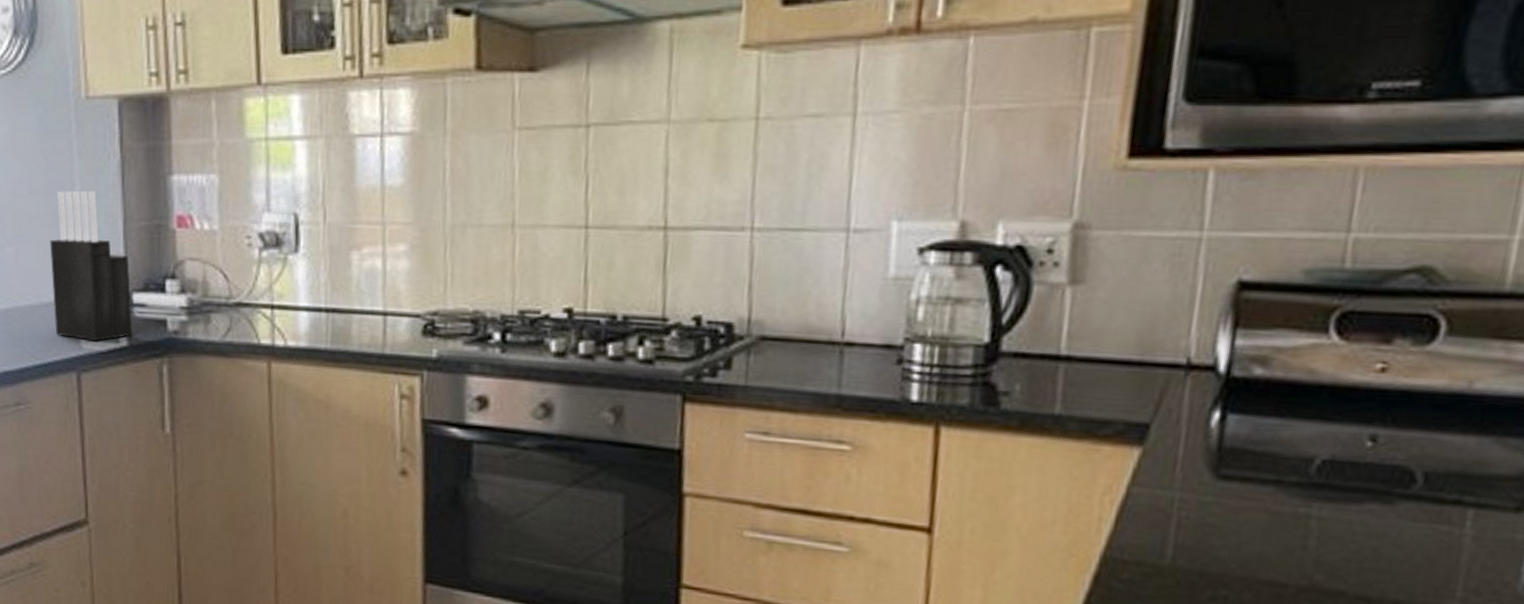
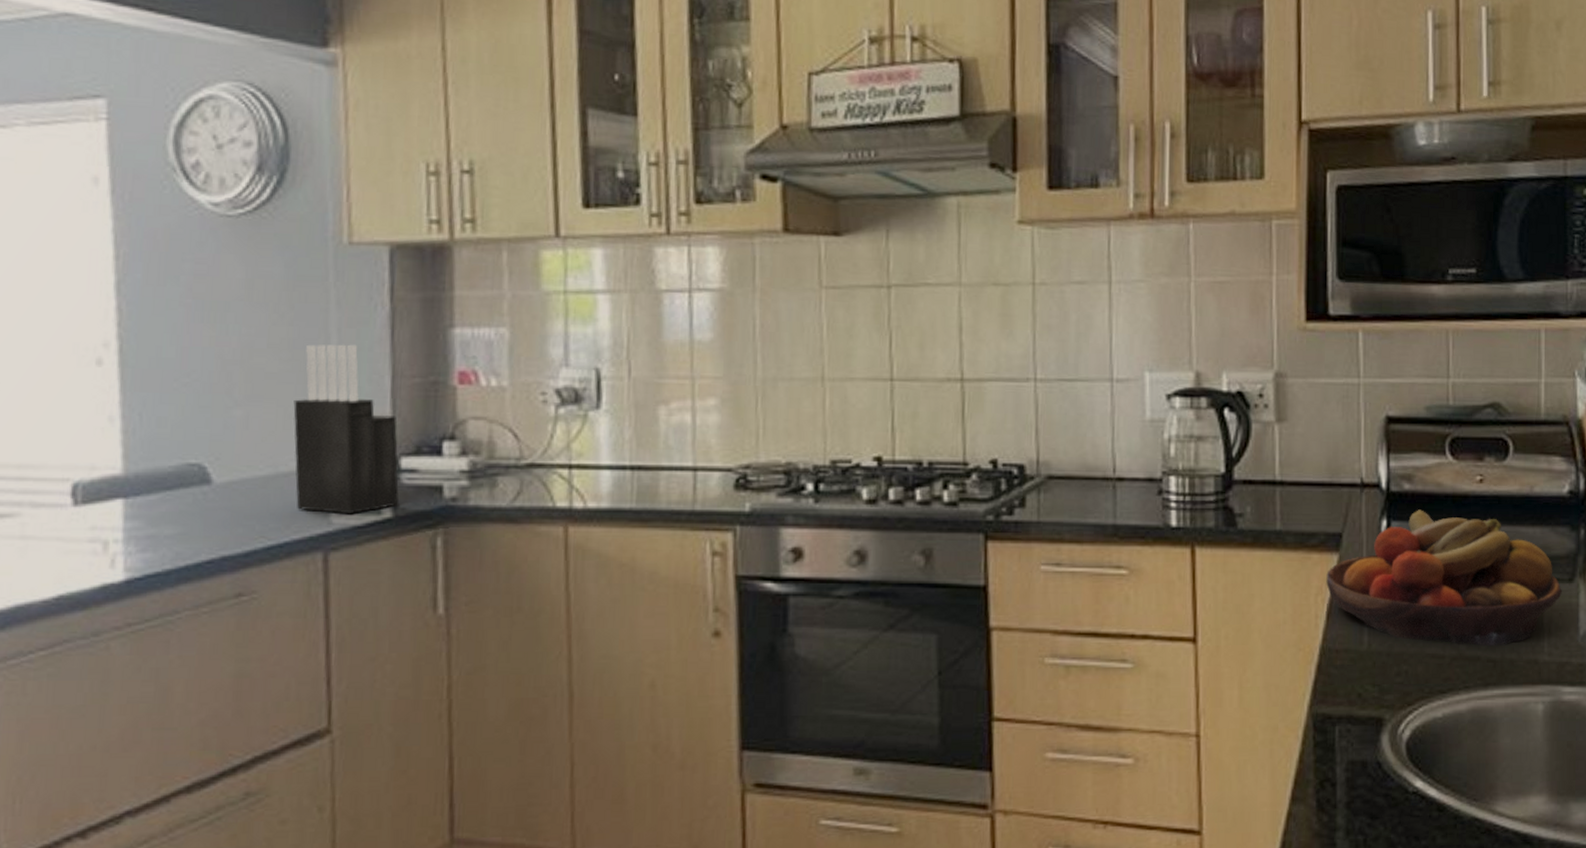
fruit bowl: none [1118,402,1502,582] -> present [1326,510,1563,647]

